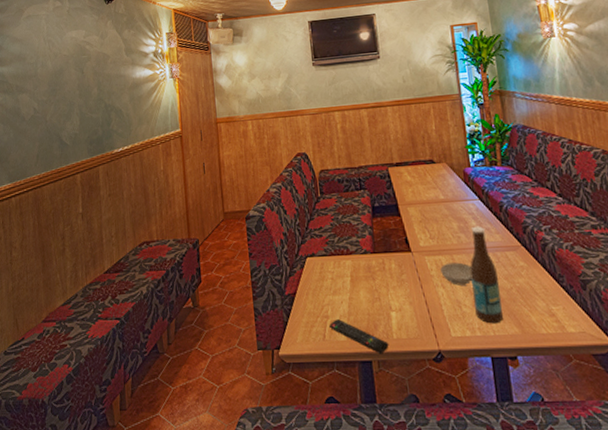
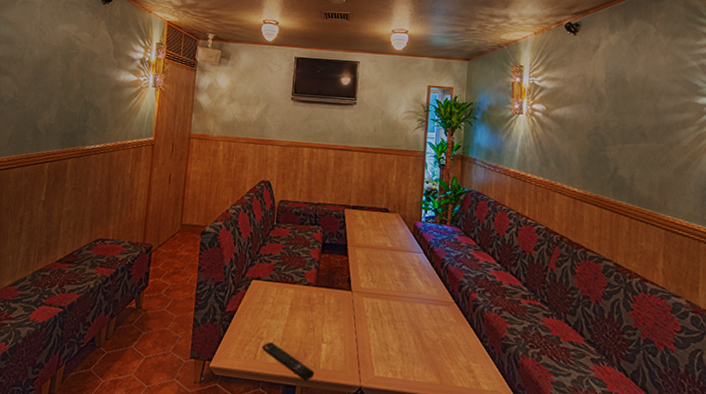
bowl: present [440,262,473,286] -> none [375,307,405,330]
beer bottle: present [470,226,504,324] -> none [400,277,428,371]

